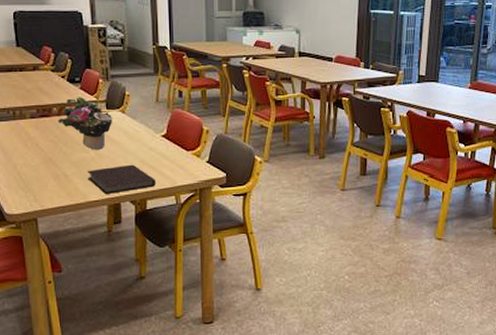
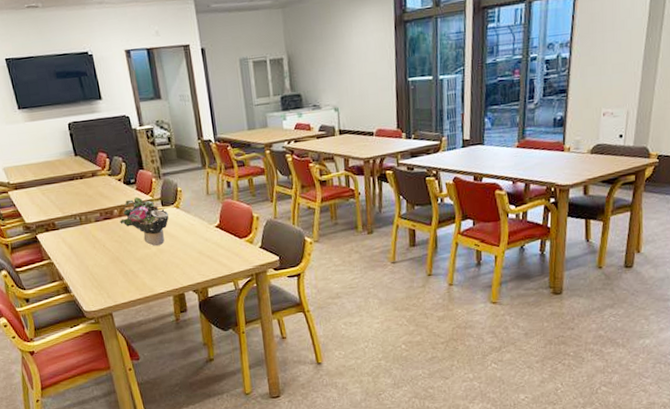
notebook: present [87,164,155,194] -> none [151,256,214,286]

